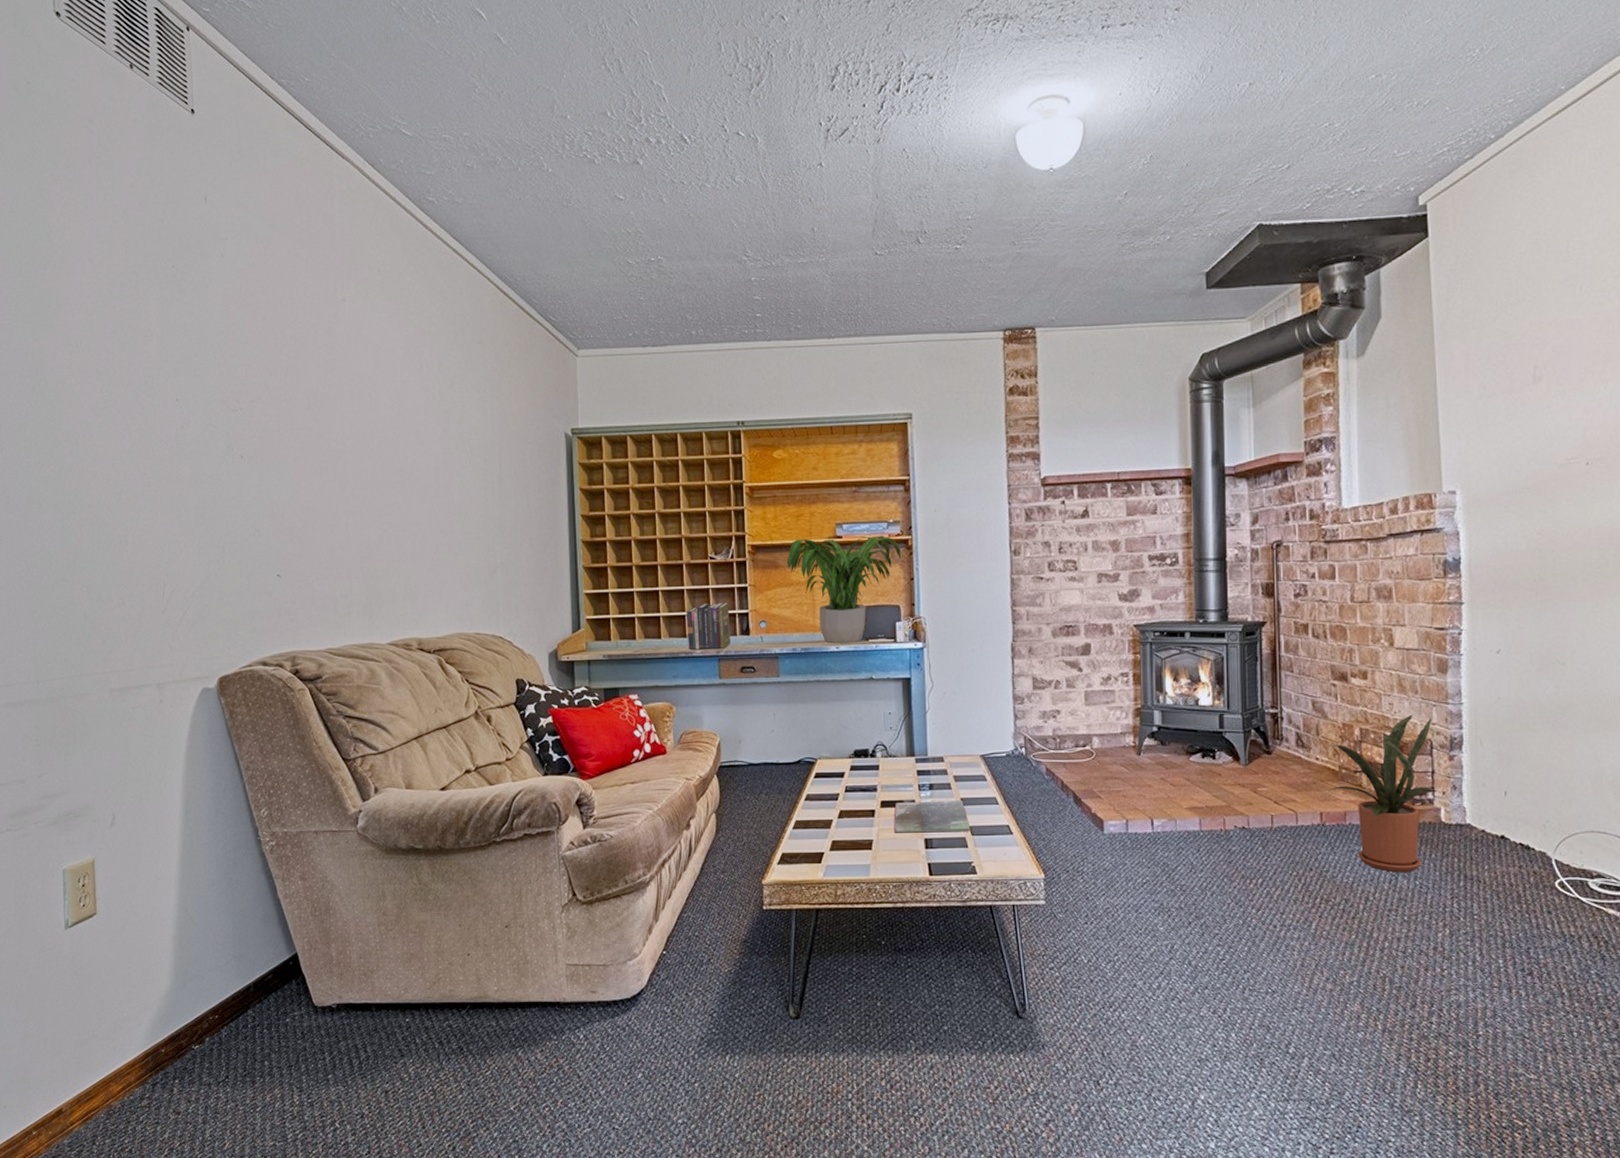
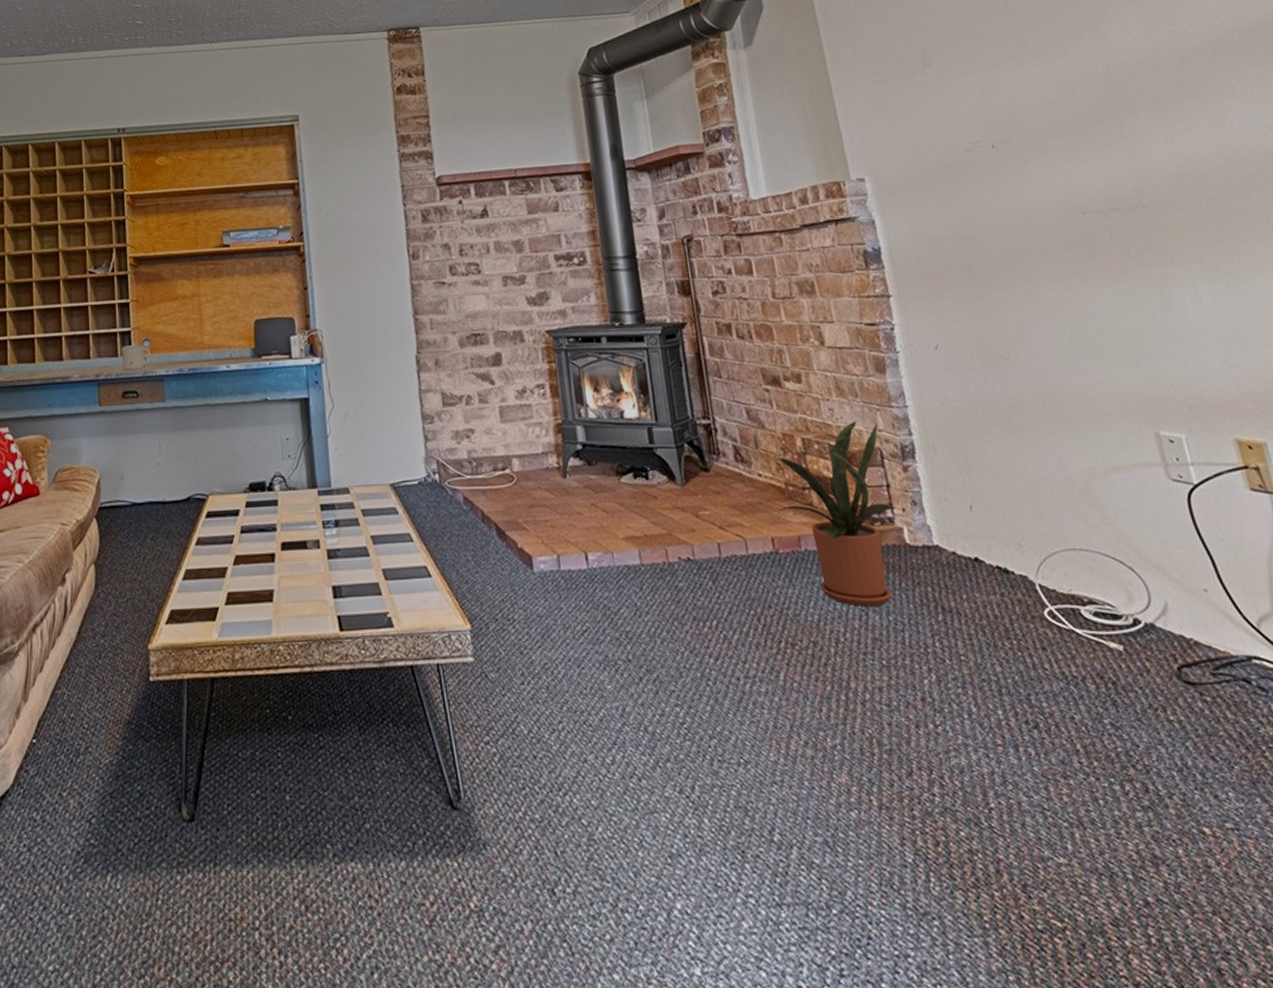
books: present [687,602,730,650] -> none [63,321,111,374]
mug: none [739,625,768,649] -> present [121,344,152,372]
potted plant: present [787,535,902,644] -> none [171,243,294,363]
magazine: present [894,800,971,833] -> none [296,538,384,581]

